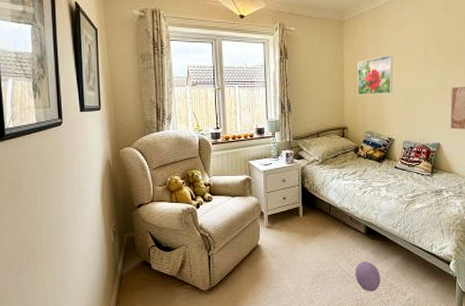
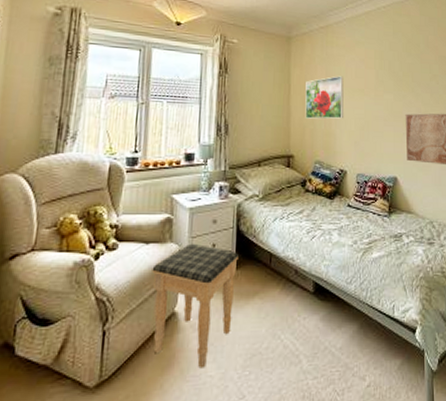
footstool: none [239,197,304,282] -> present [152,243,238,369]
ball: present [355,261,381,291] -> none [301,332,333,377]

